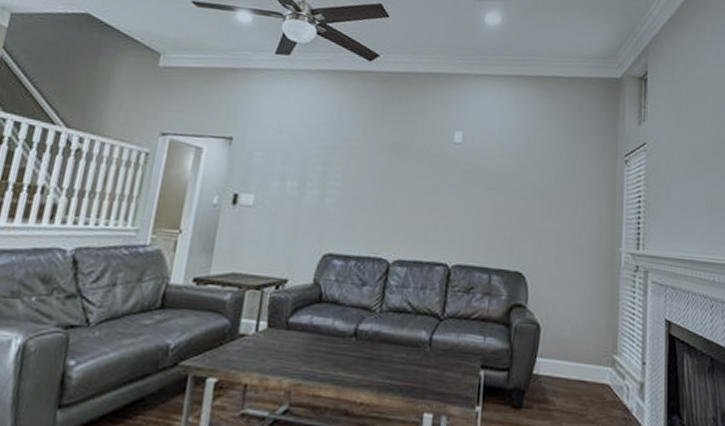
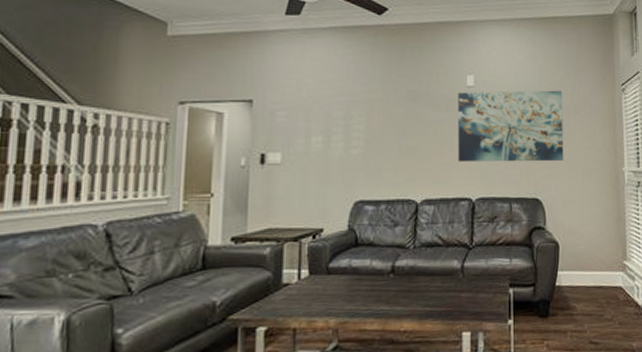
wall art: none [437,148,558,234] -> present [458,90,564,163]

